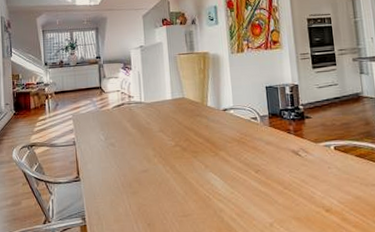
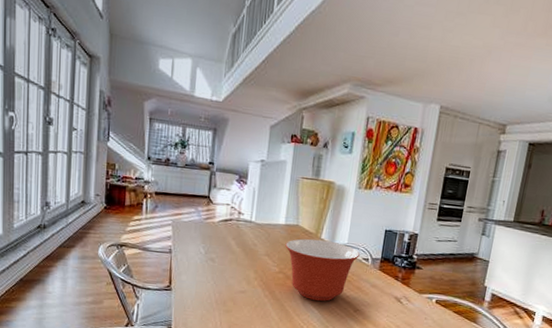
mixing bowl: none [176,107,247,168] -> present [285,239,360,301]

